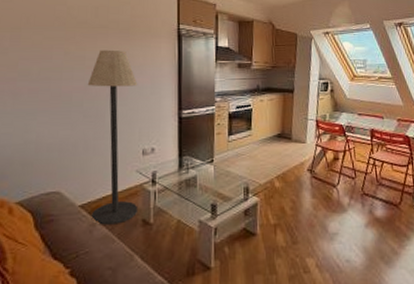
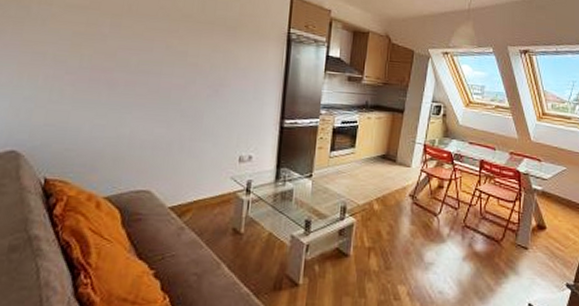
floor lamp: present [87,49,138,225] -> none [180,47,241,231]

